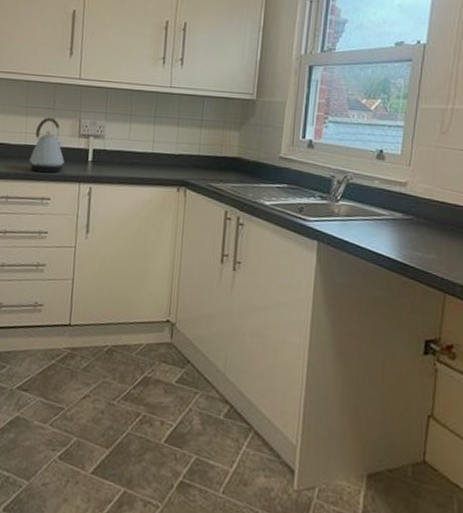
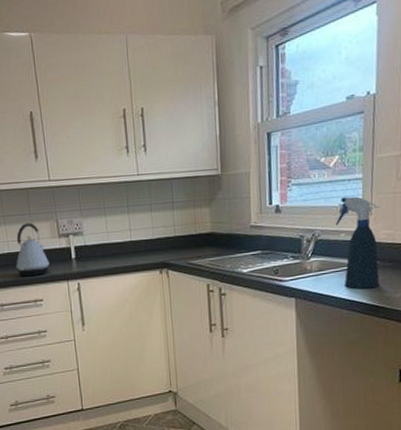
spray bottle: none [370,143,420,245] -> present [335,196,380,289]

